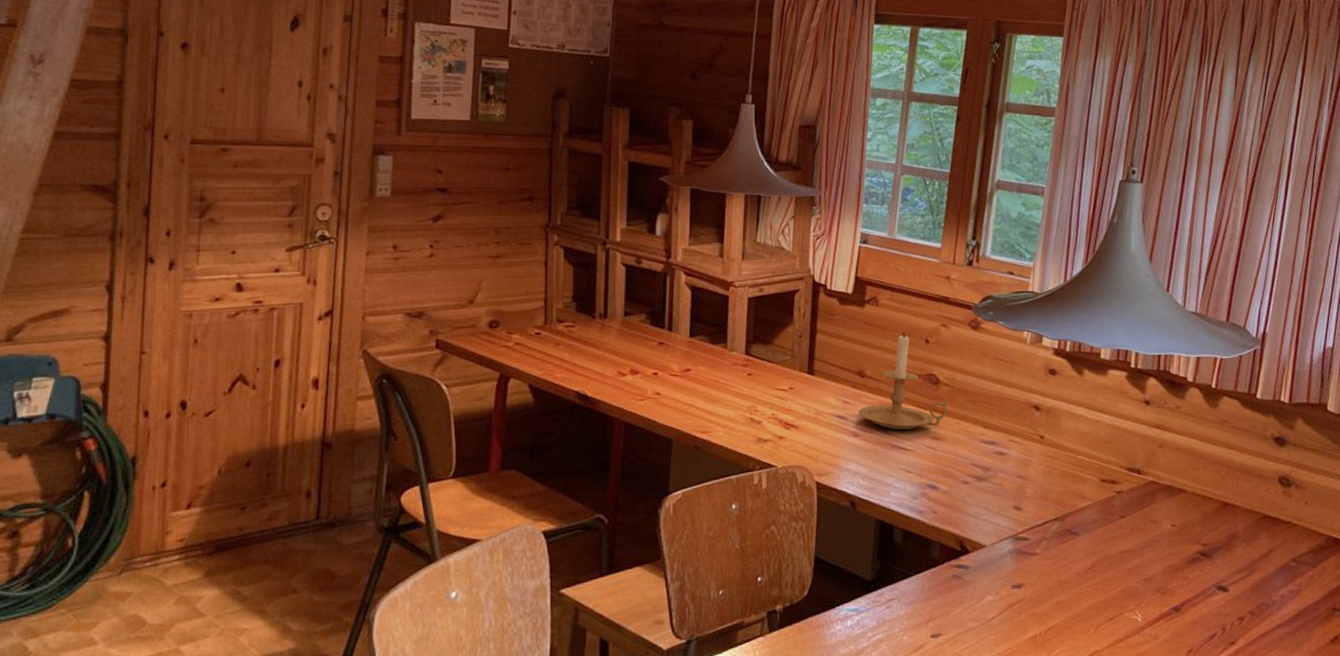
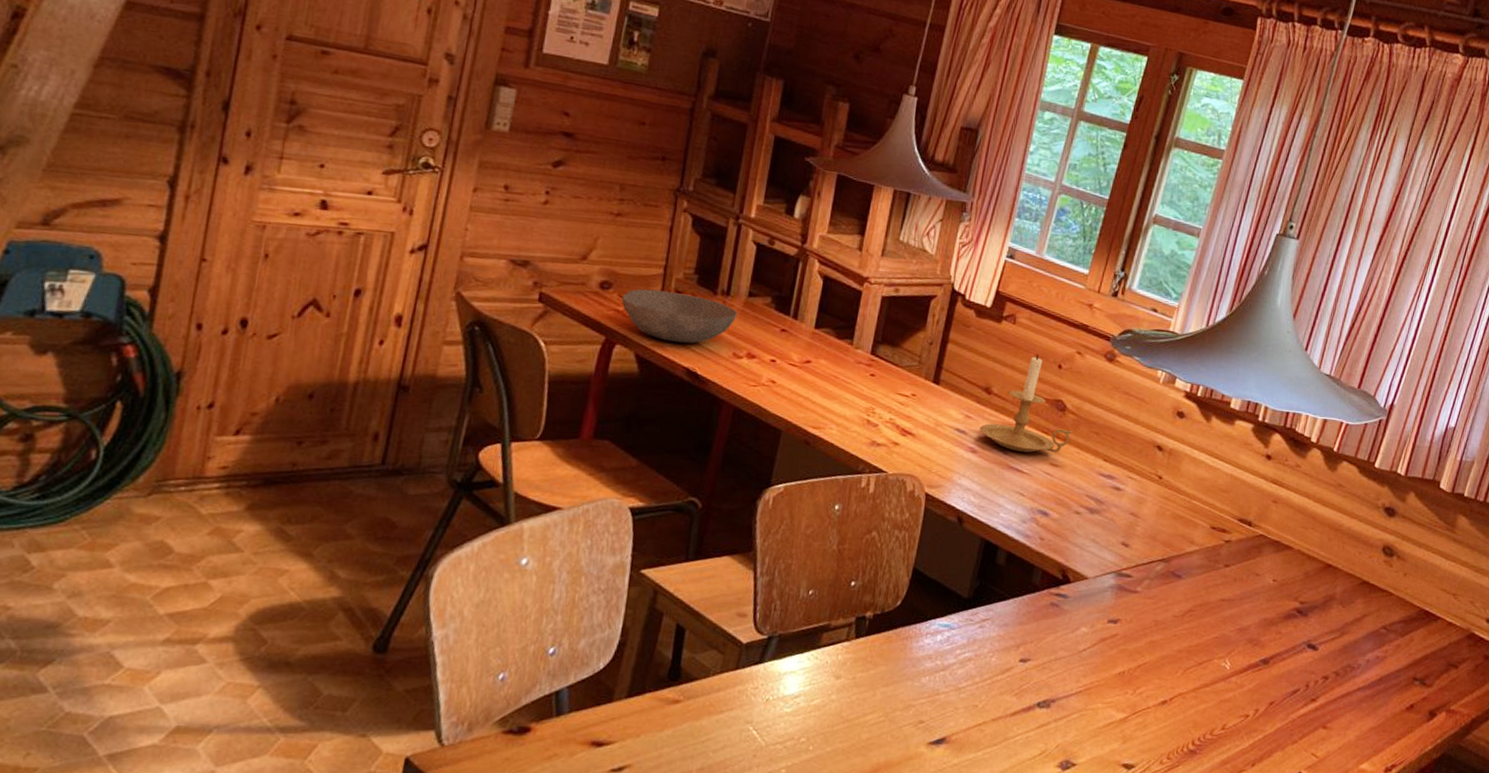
bowl: none [510,321,617,369] -> present [621,288,738,344]

